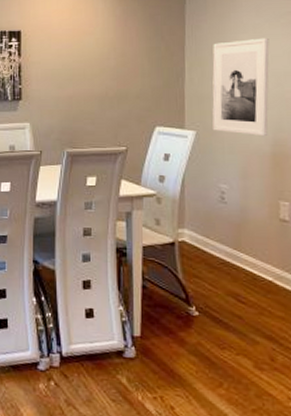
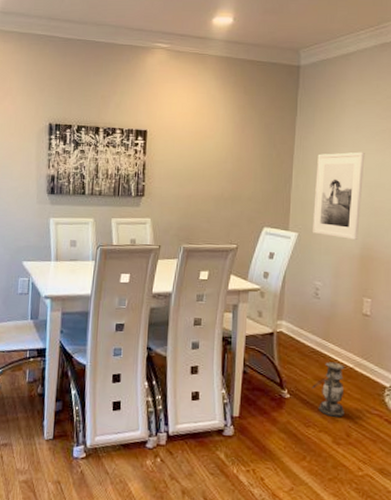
lantern: none [223,274,266,338] -> present [311,362,345,417]

